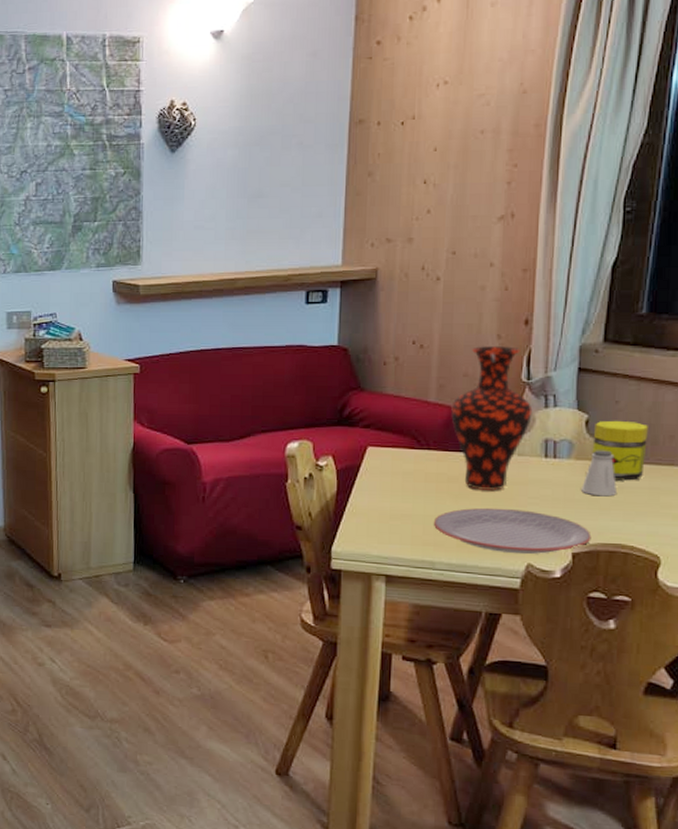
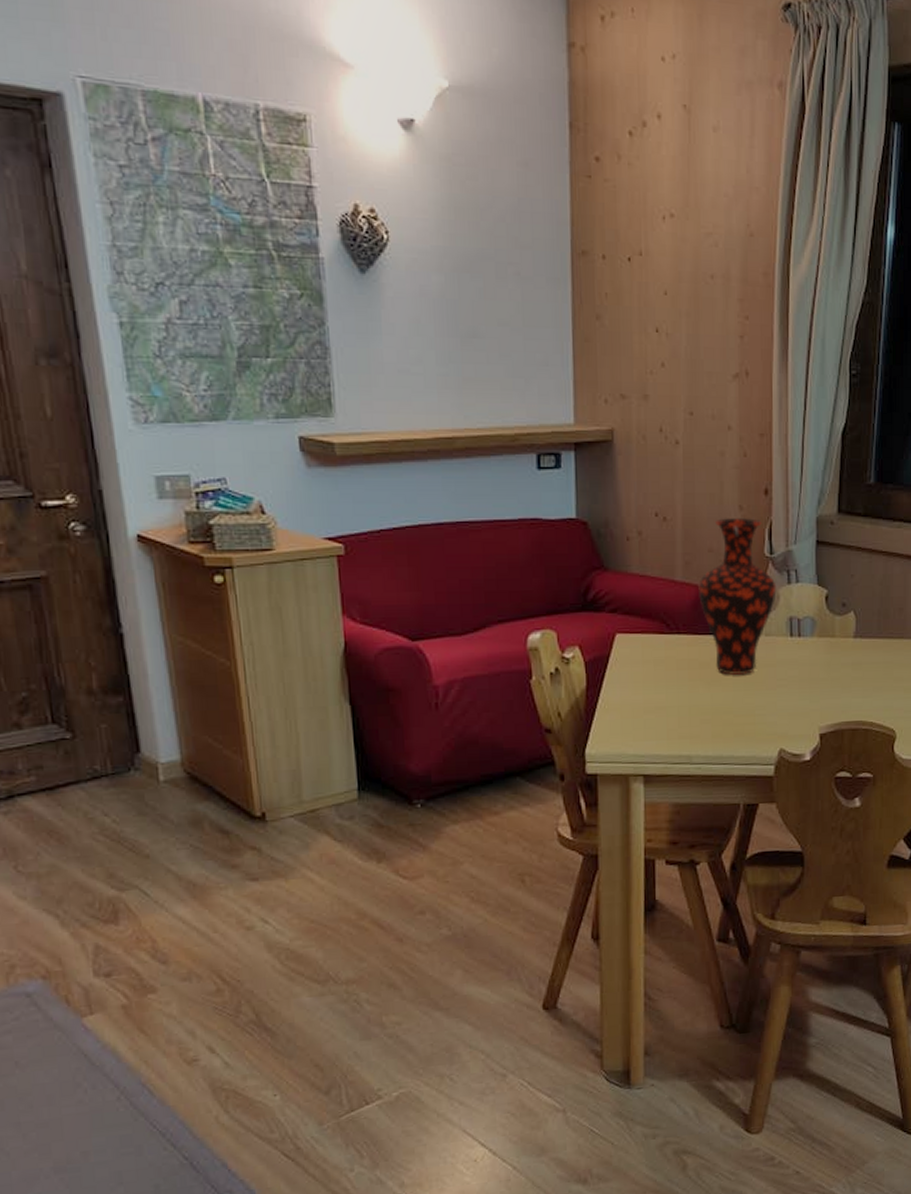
plate: present [433,507,592,554] -> none [687,692,836,739]
saltshaker: present [581,450,618,497] -> none [825,626,857,674]
jar: present [592,420,648,481] -> none [832,594,880,657]

